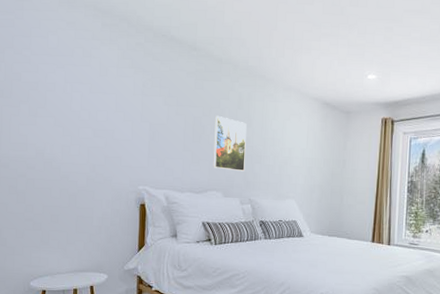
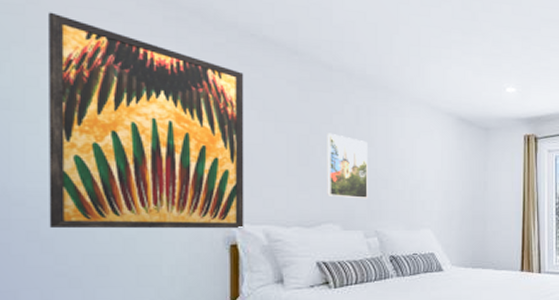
wall art: none [23,24,156,192] -> present [49,12,244,229]

